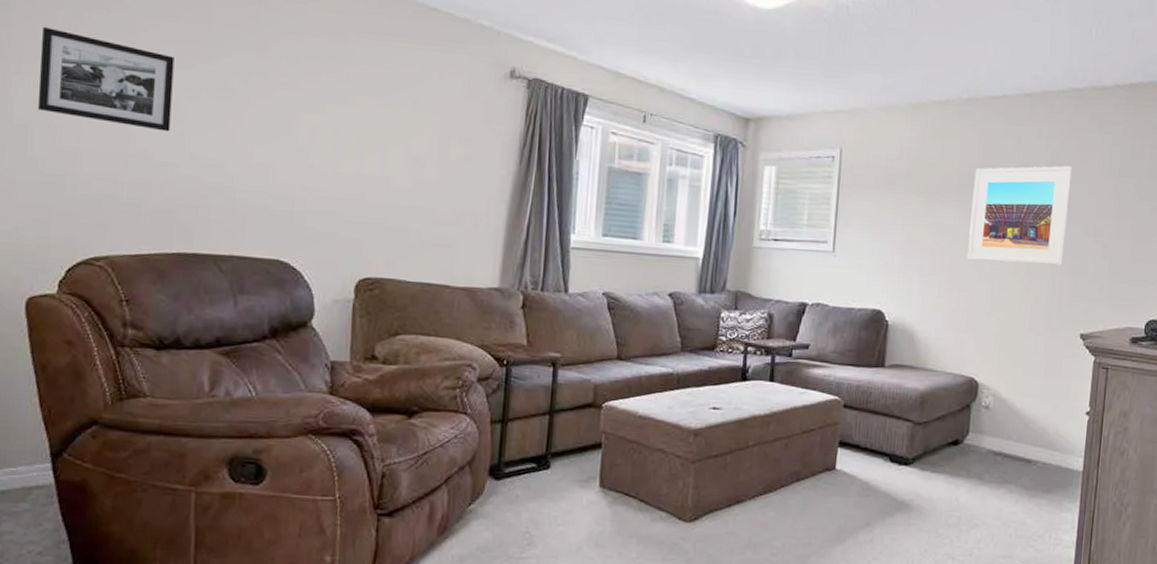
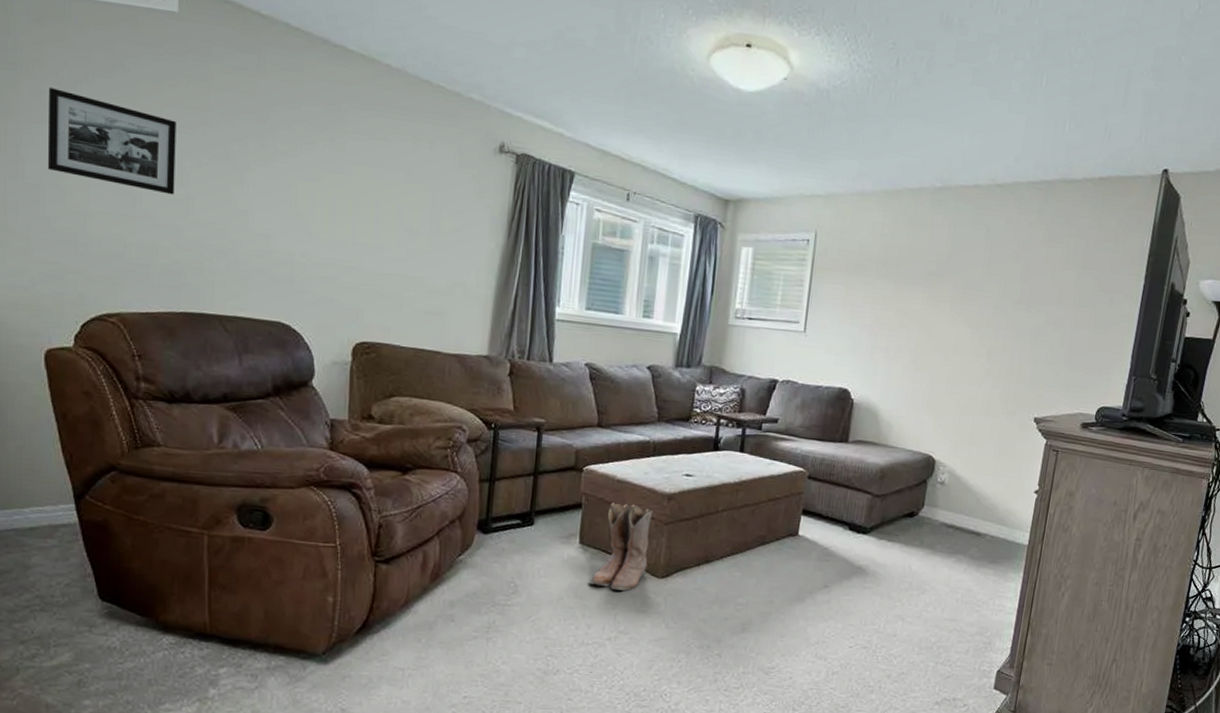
boots: none [610,441,680,539] -> present [588,502,654,592]
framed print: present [967,165,1072,265] -> none [931,255,1037,352]

